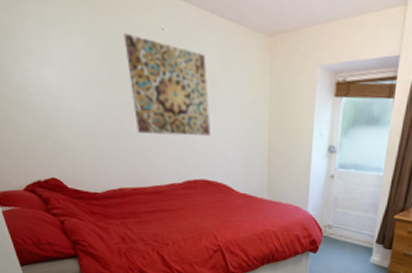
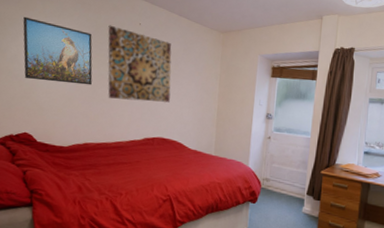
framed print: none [19,27,116,118] -> present [22,16,93,85]

